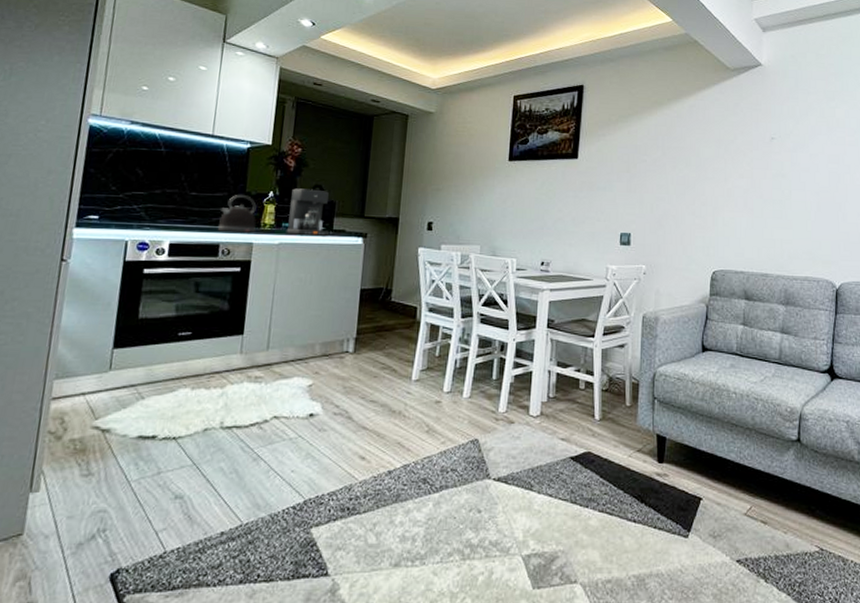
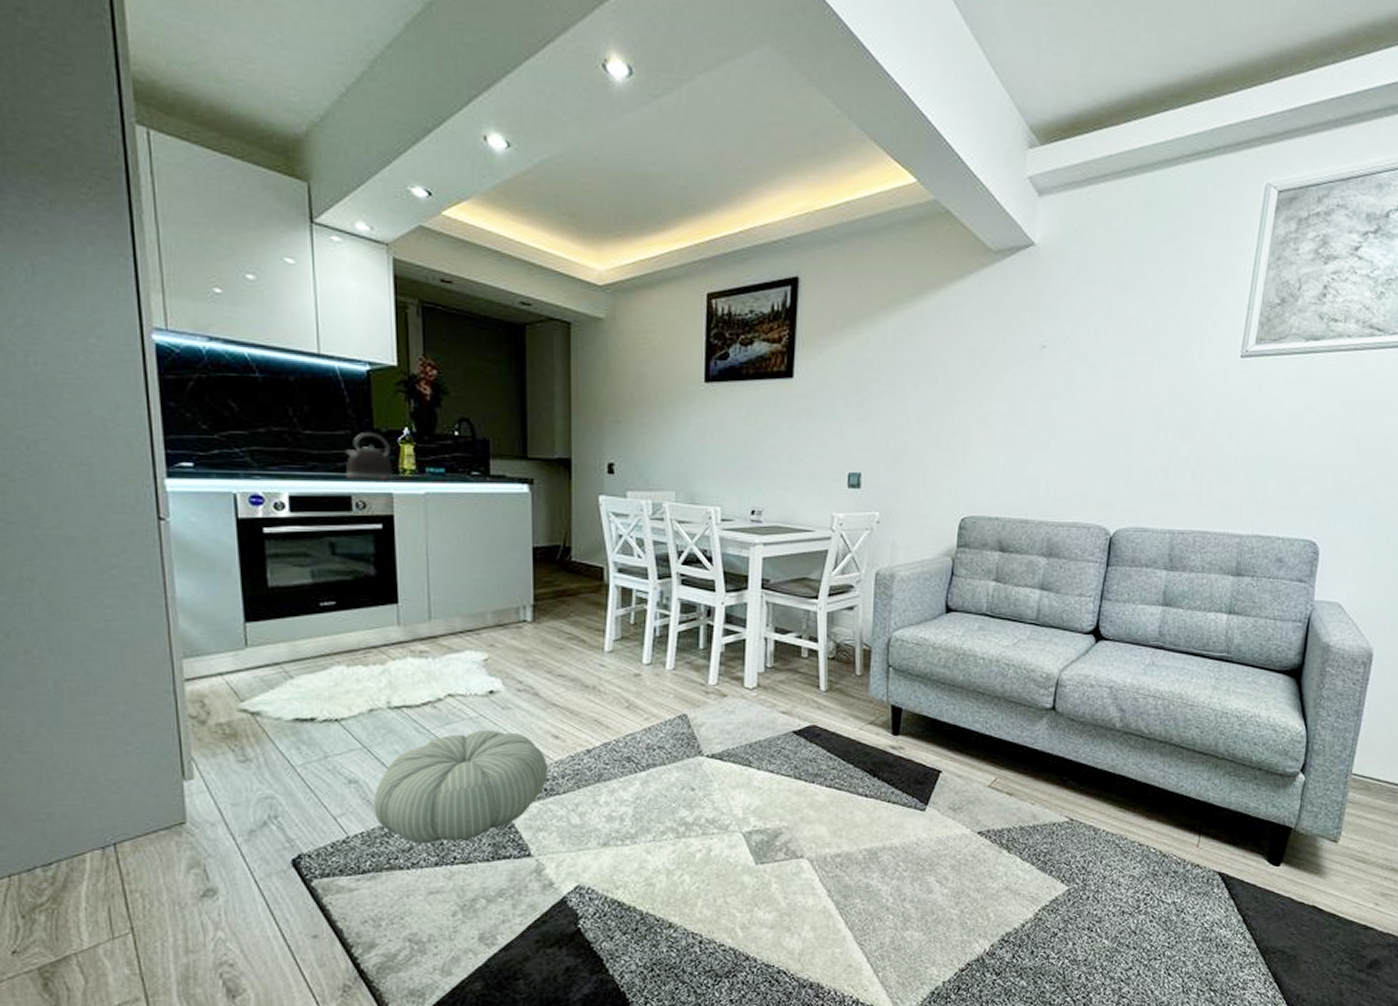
pouf: none [192,451,352,560] -> present [373,730,547,843]
coffee maker: present [286,188,329,237] -> none [431,423,485,484]

